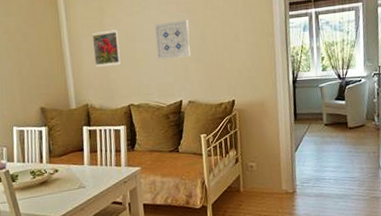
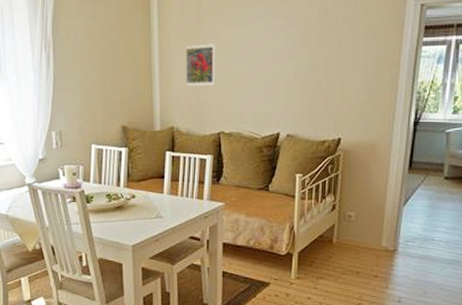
wall art: present [154,20,191,60] -> none [256,38,299,83]

